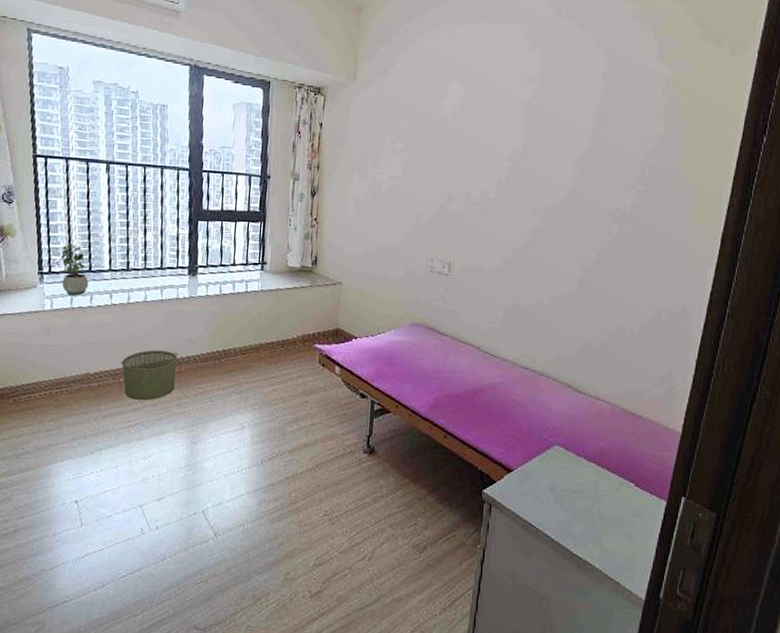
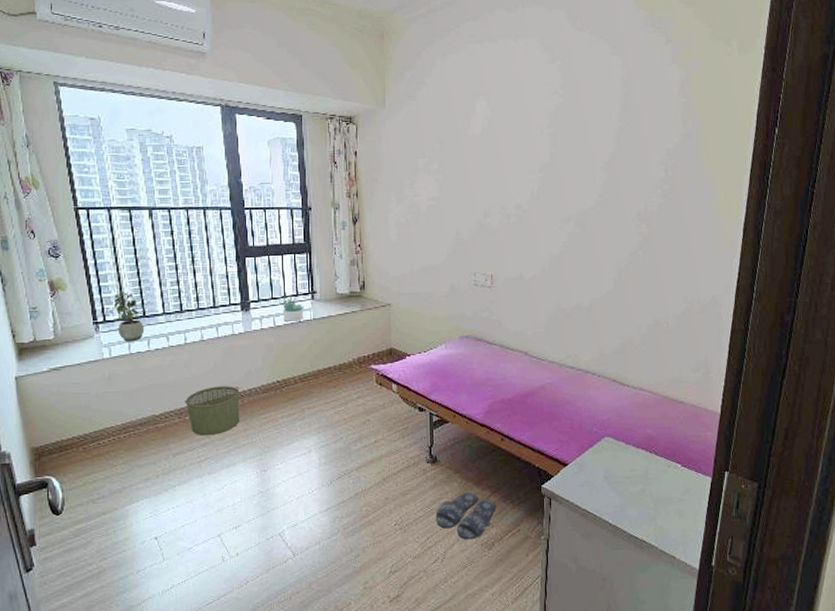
succulent plant: none [230,264,252,292] -> present [283,296,304,323]
slippers: none [367,488,432,540] -> present [435,491,496,540]

